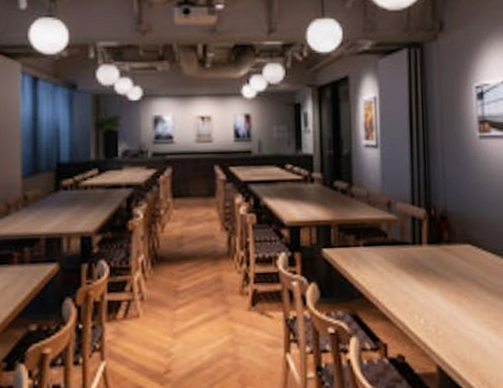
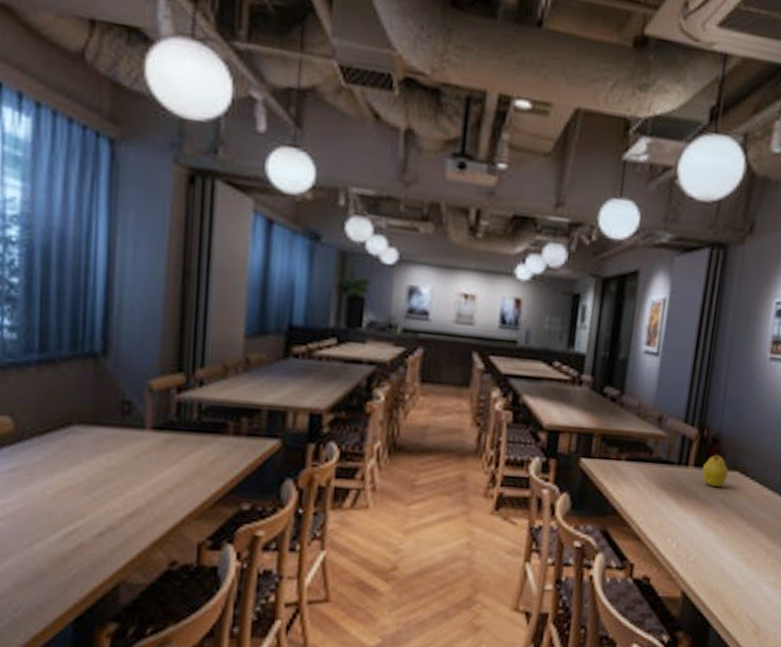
fruit: none [435,231,461,261] -> present [701,455,729,487]

